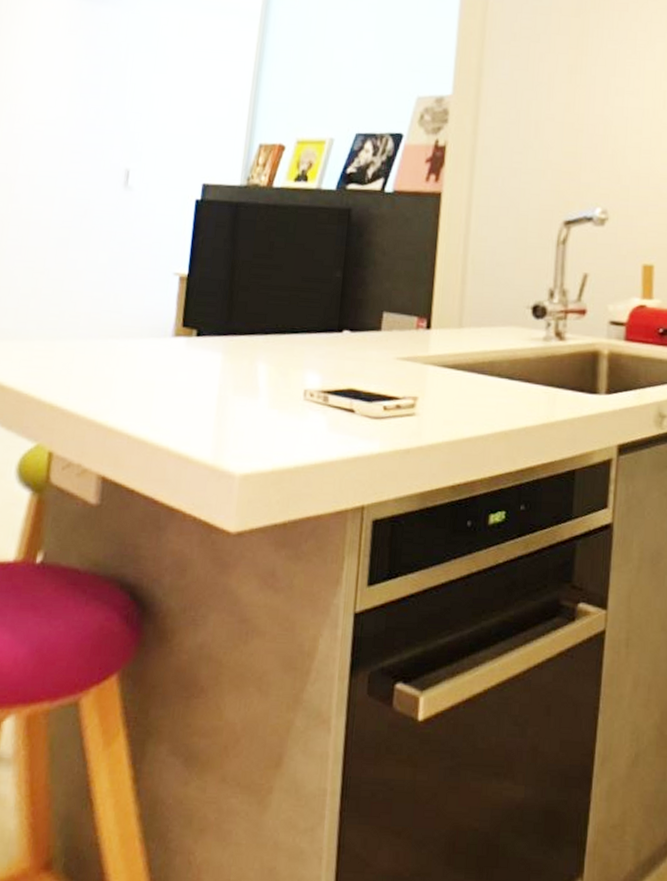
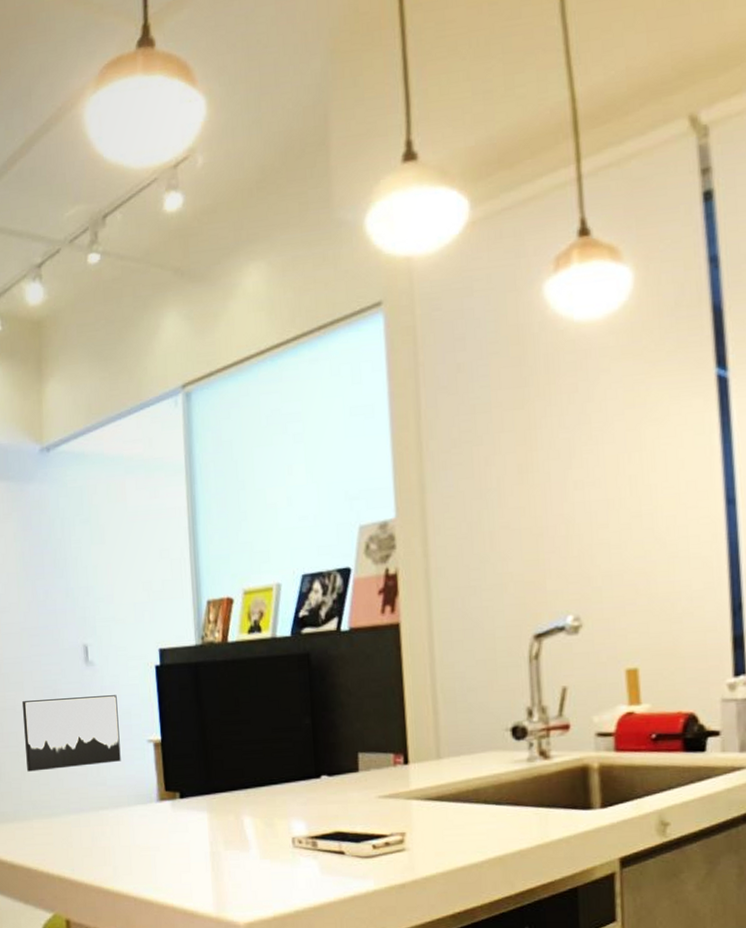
wall art: none [39,216,150,292] -> present [21,695,121,772]

